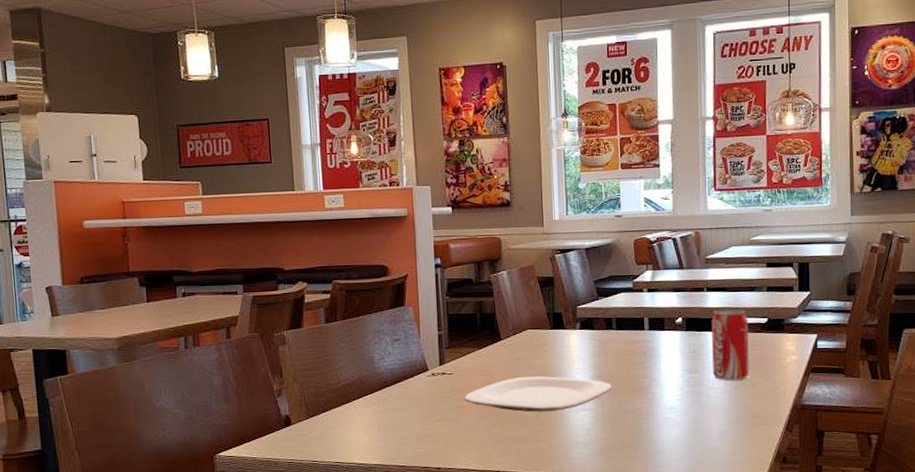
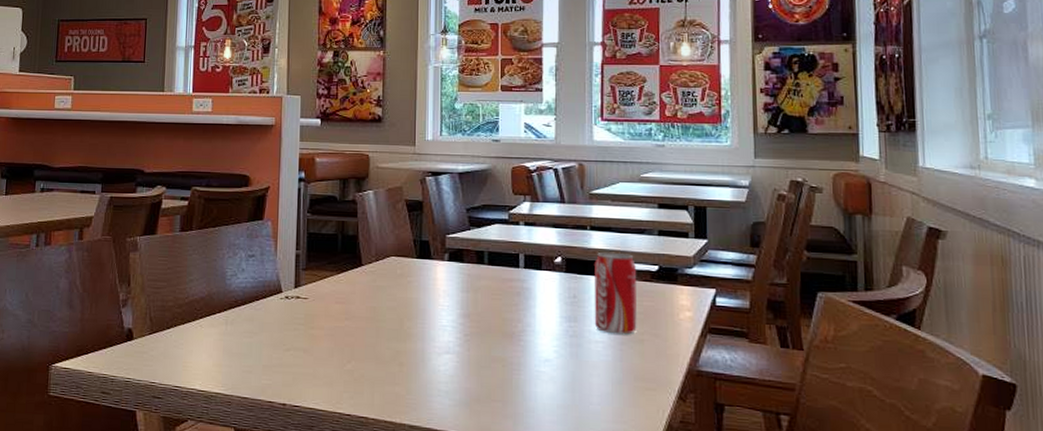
plate: present [464,375,612,412] -> none [318,308,481,351]

